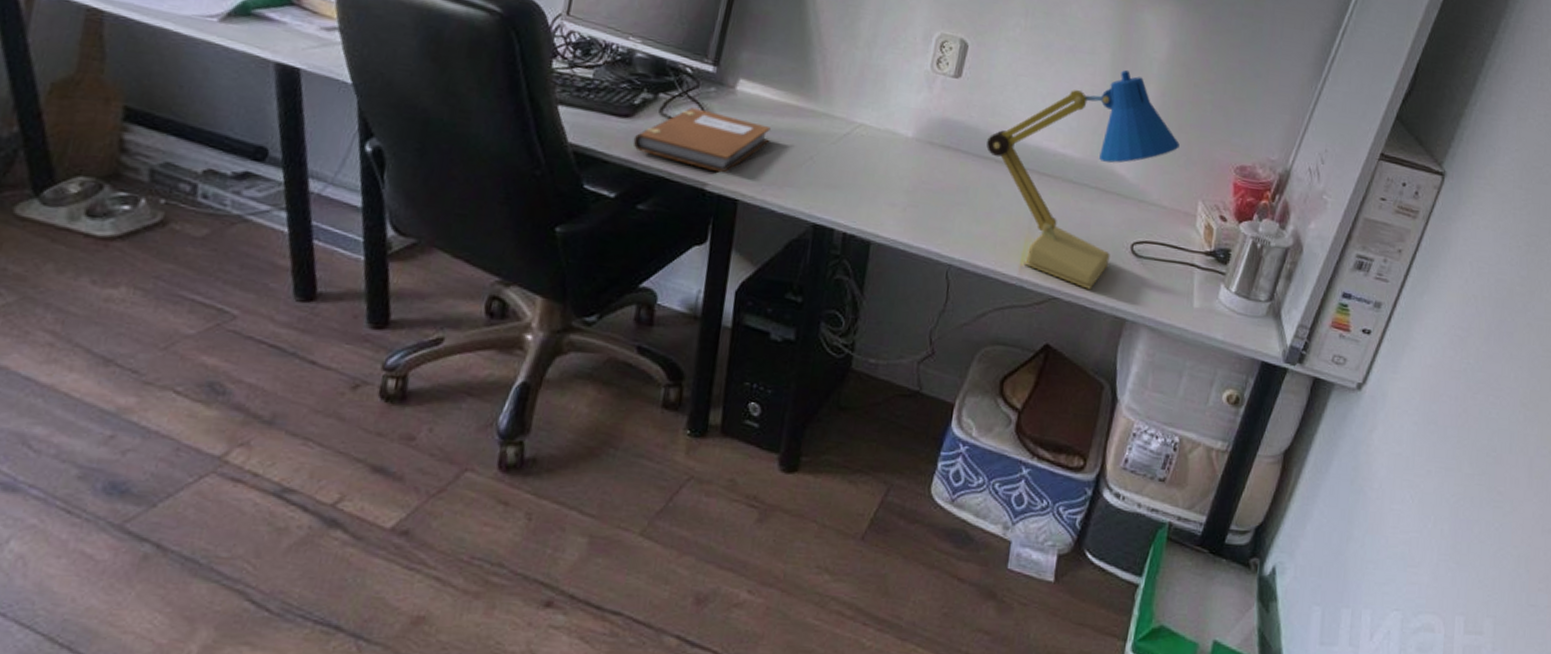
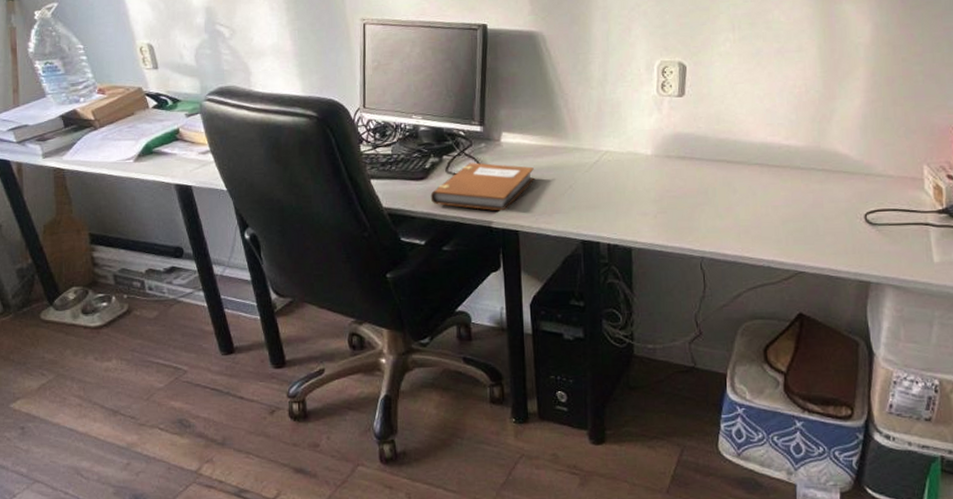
desk lamp: present [986,70,1180,289] -> none [717,60,897,260]

